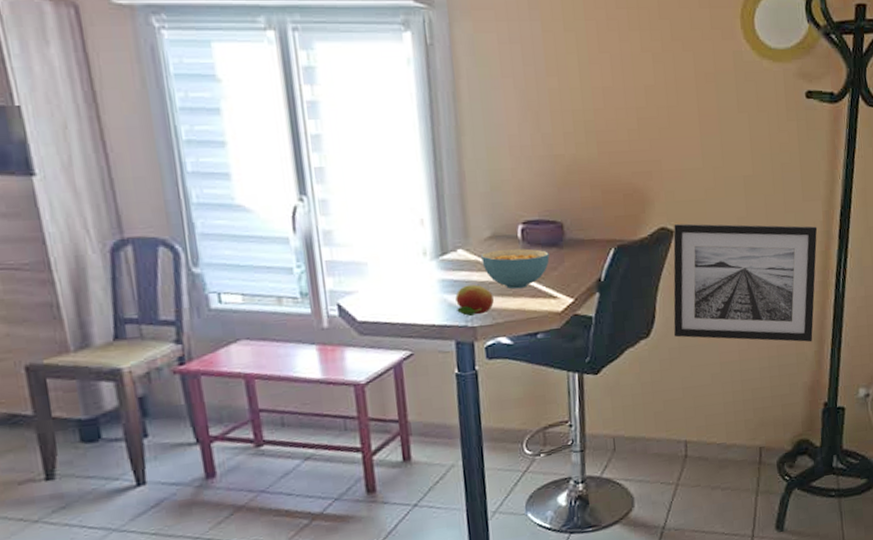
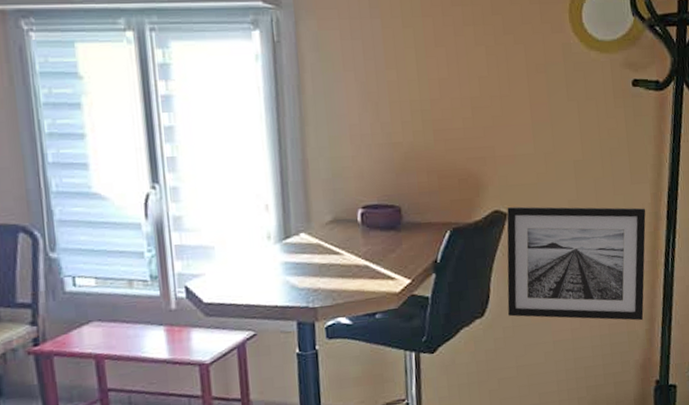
fruit: present [455,284,494,316] -> none [297,267,334,297]
cereal bowl: present [480,248,550,289] -> none [321,232,388,271]

